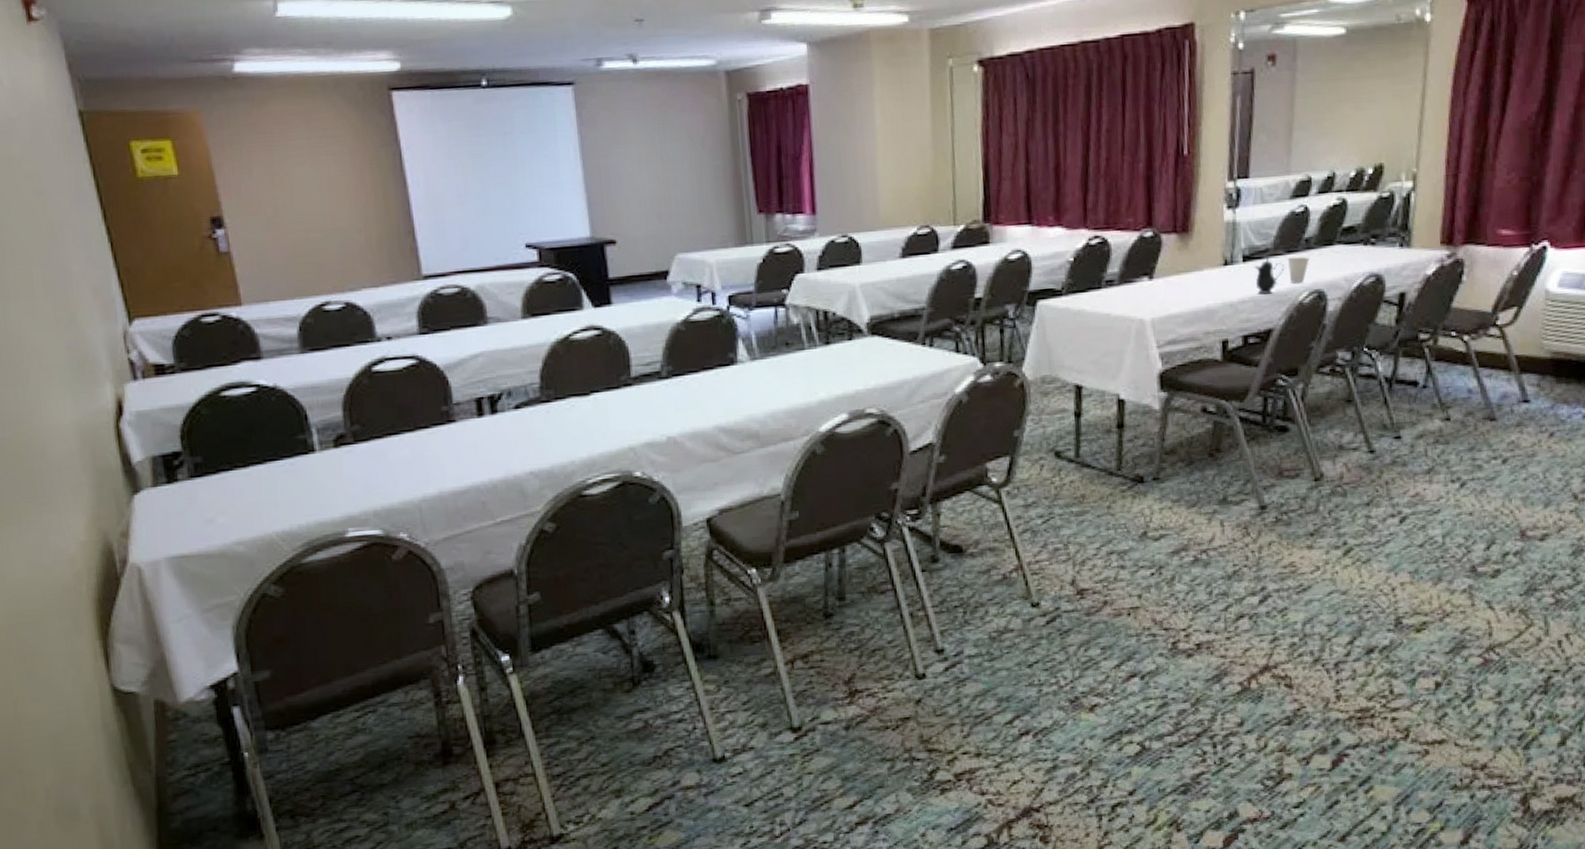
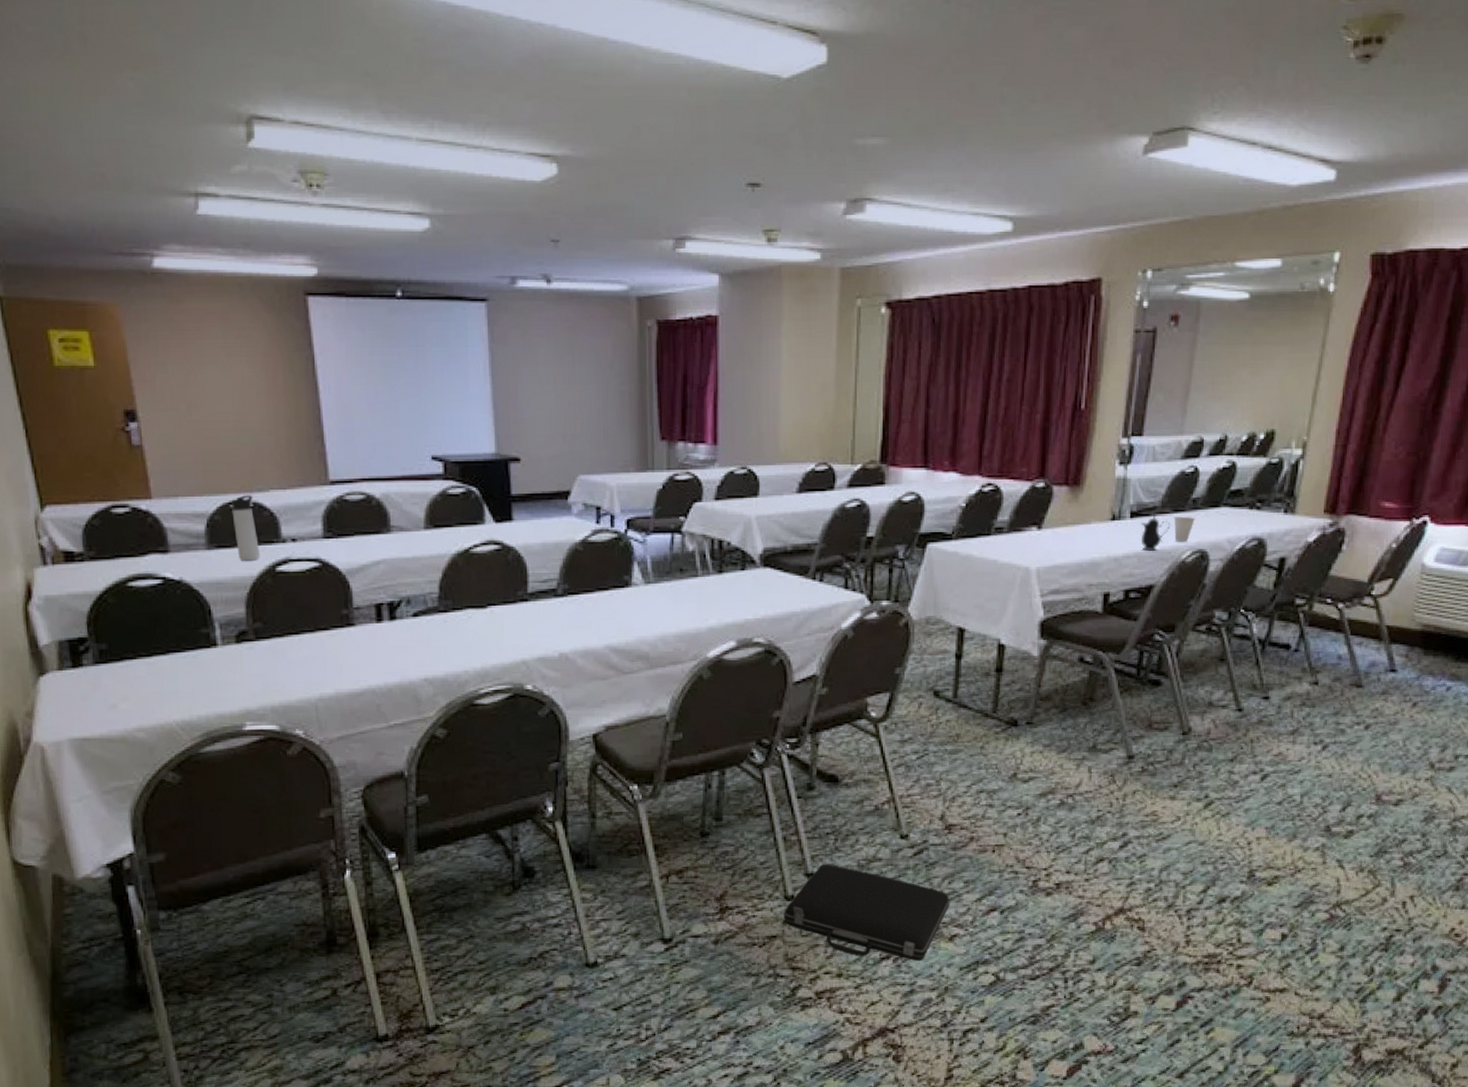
thermos bottle: none [323,295,356,363] -> present [231,495,261,561]
briefcase: none [915,638,1088,735] -> present [784,864,951,961]

